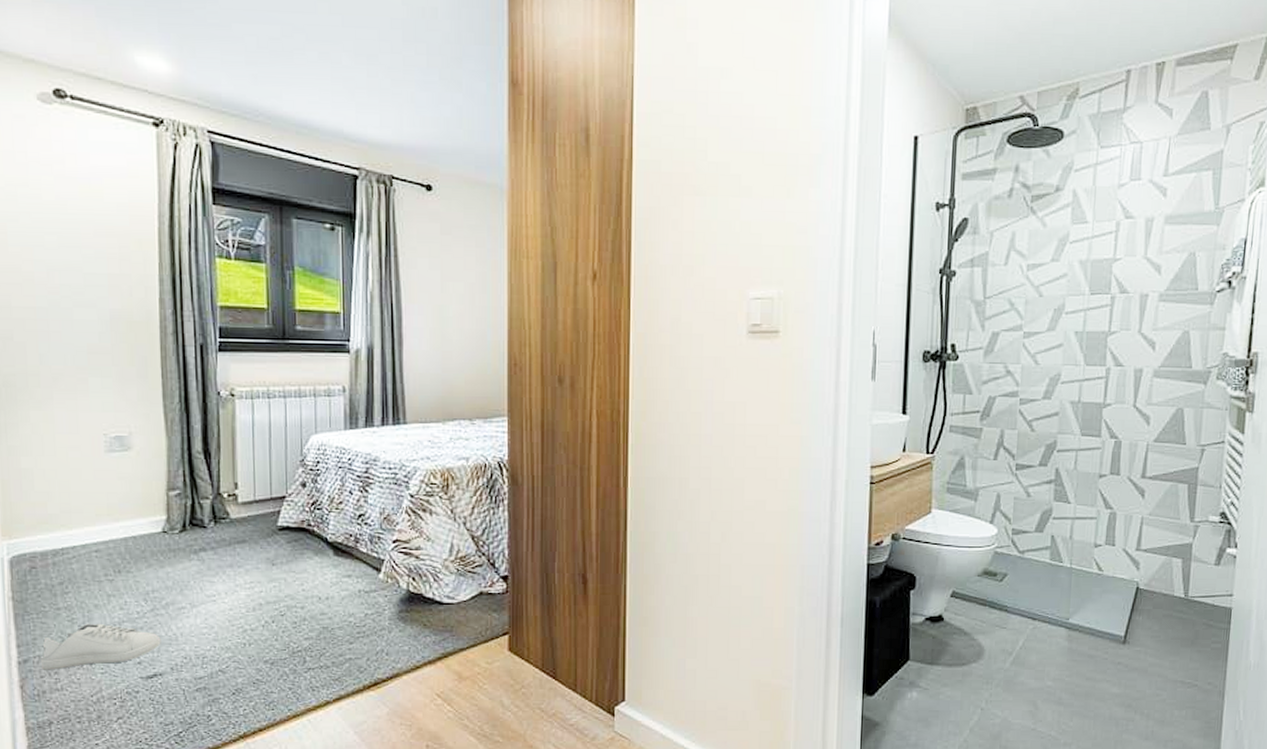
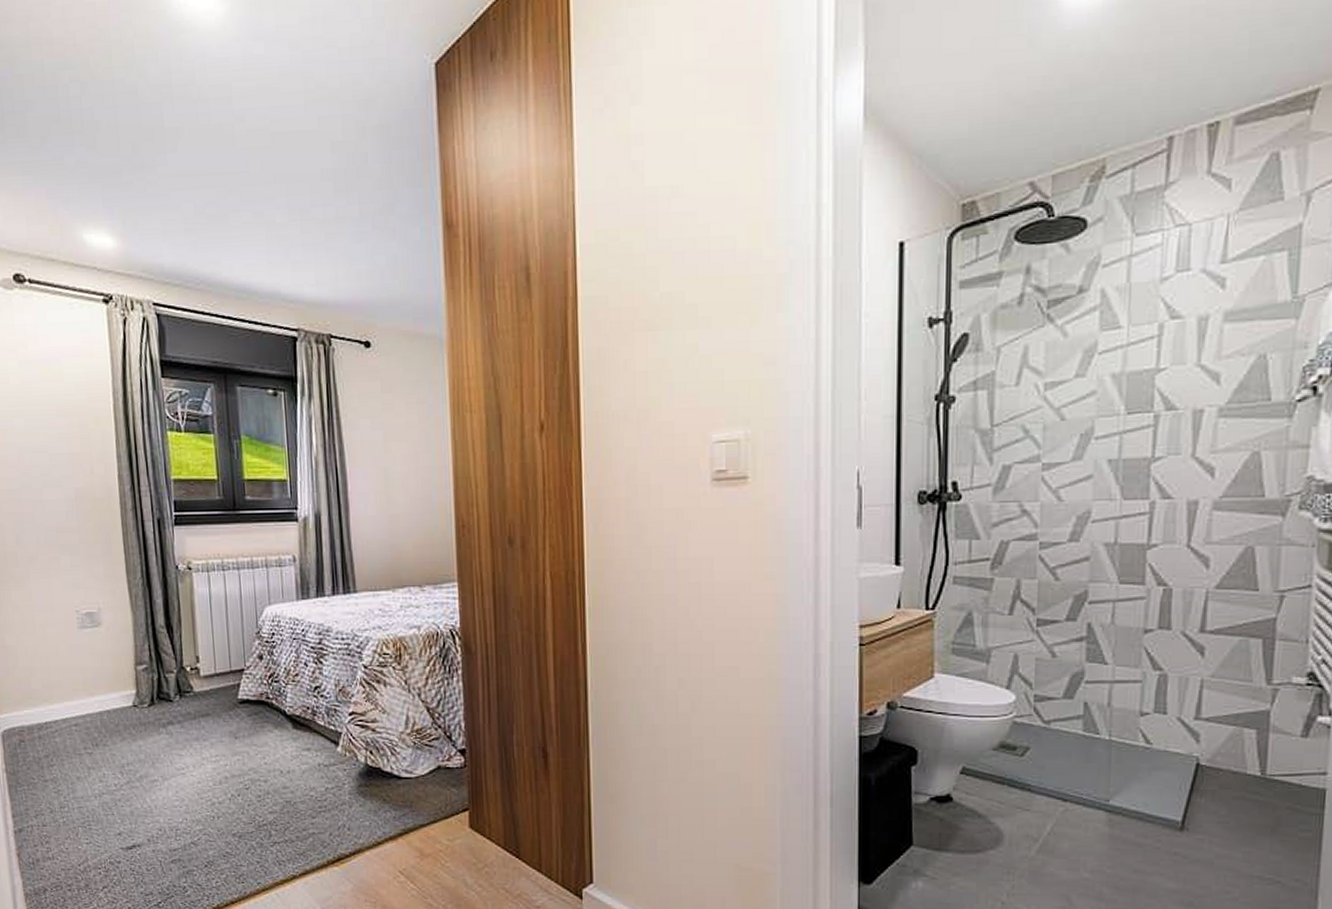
shoe: present [40,623,161,670] -> none [32,794,138,840]

